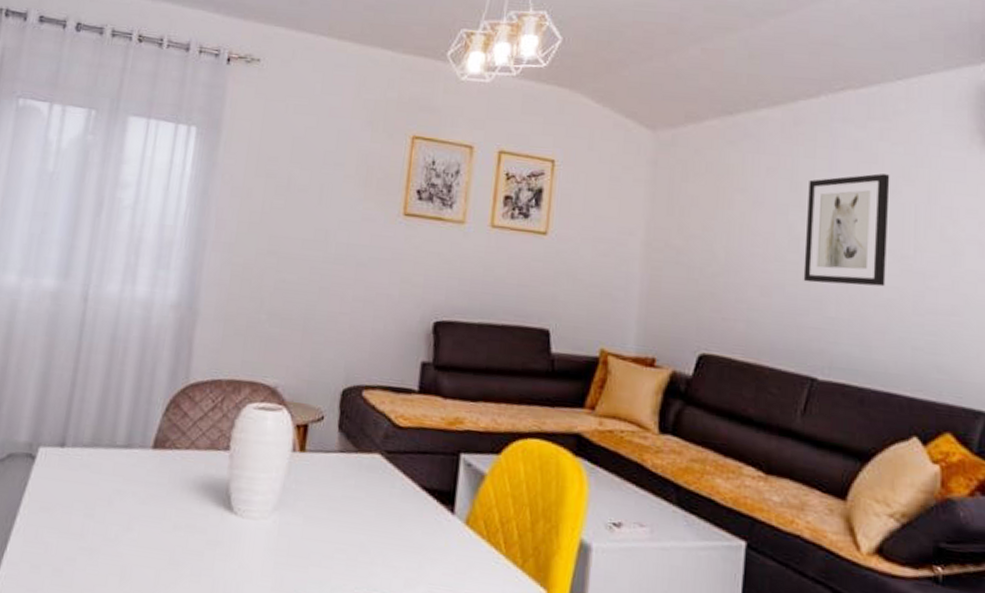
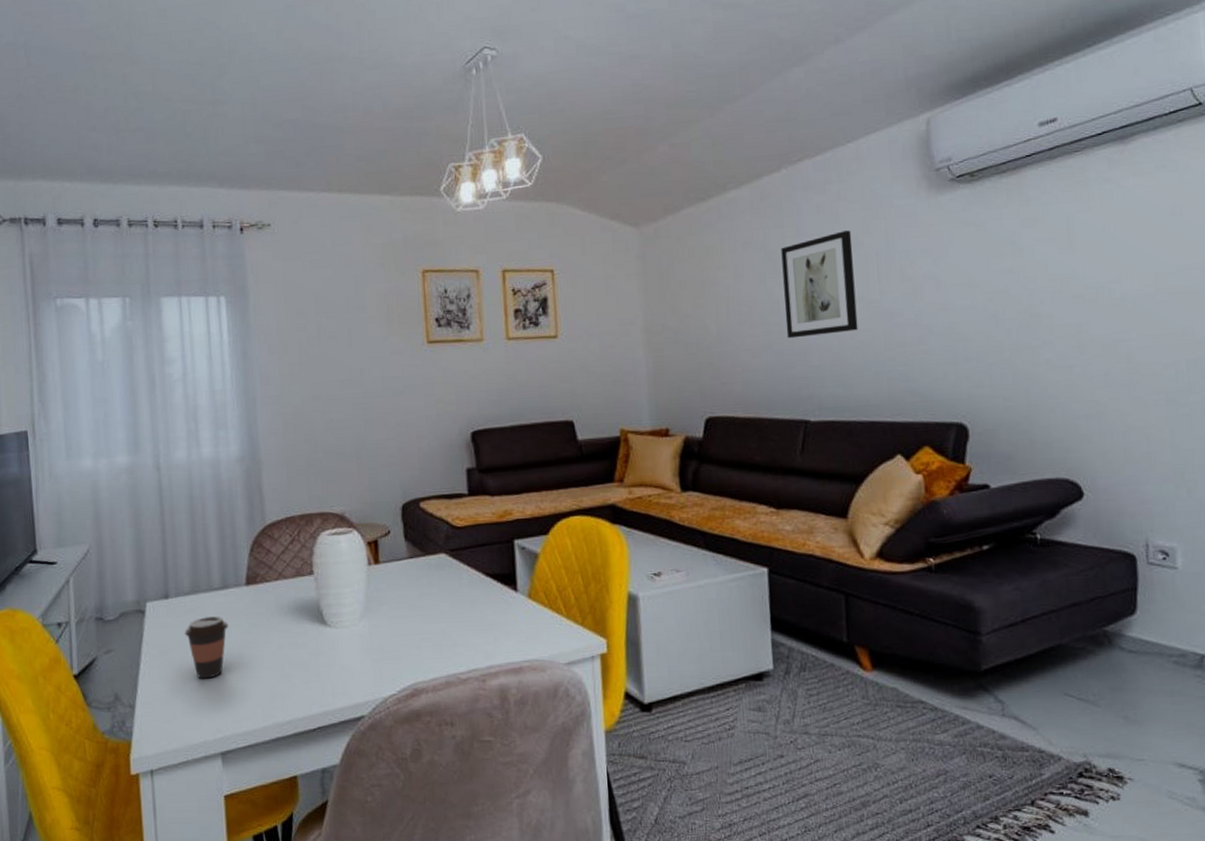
coffee cup: none [73,476,124,549] -> present [184,616,229,679]

